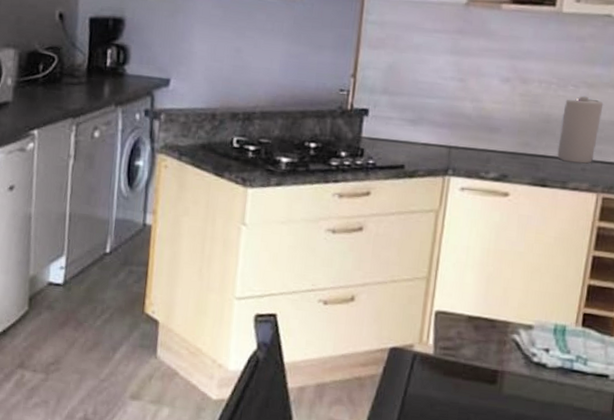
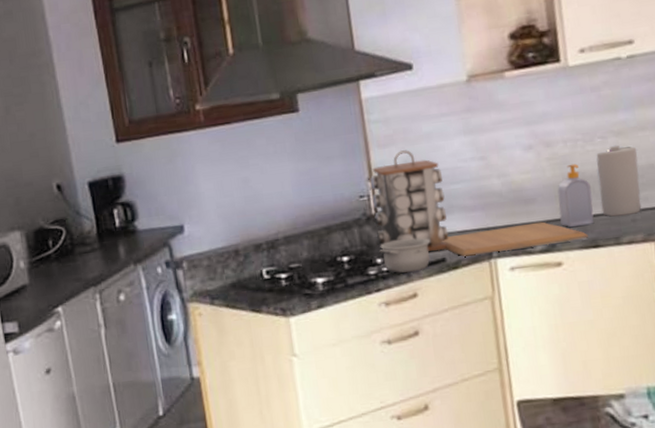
cooking pot: none [345,138,395,172] -> present [379,238,431,274]
spice rack: none [346,55,421,158] -> present [370,150,449,252]
chopping board: none [404,146,539,176] -> present [441,221,589,257]
soap bottle: none [517,104,553,164] -> present [557,163,594,228]

